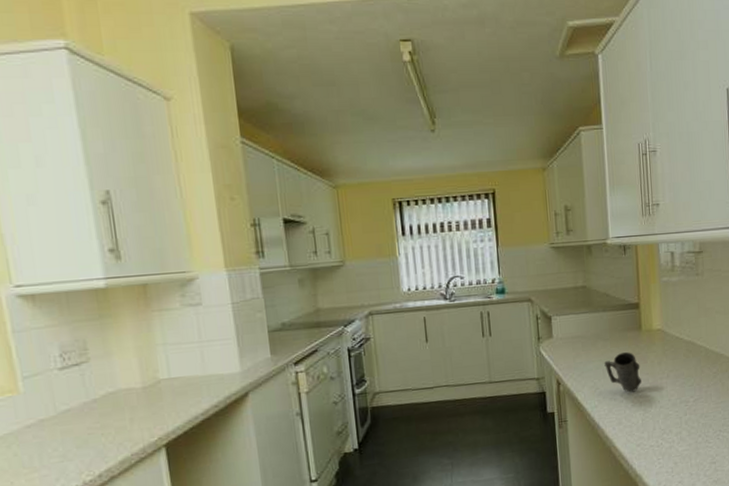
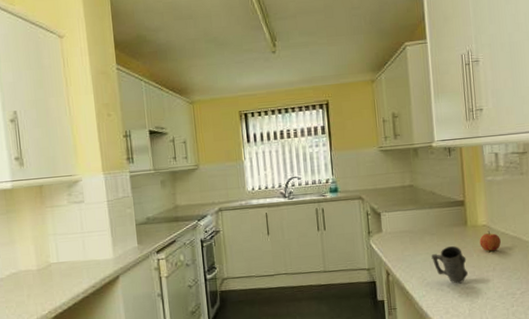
apple: none [653,336,675,358] -> present [479,231,501,252]

